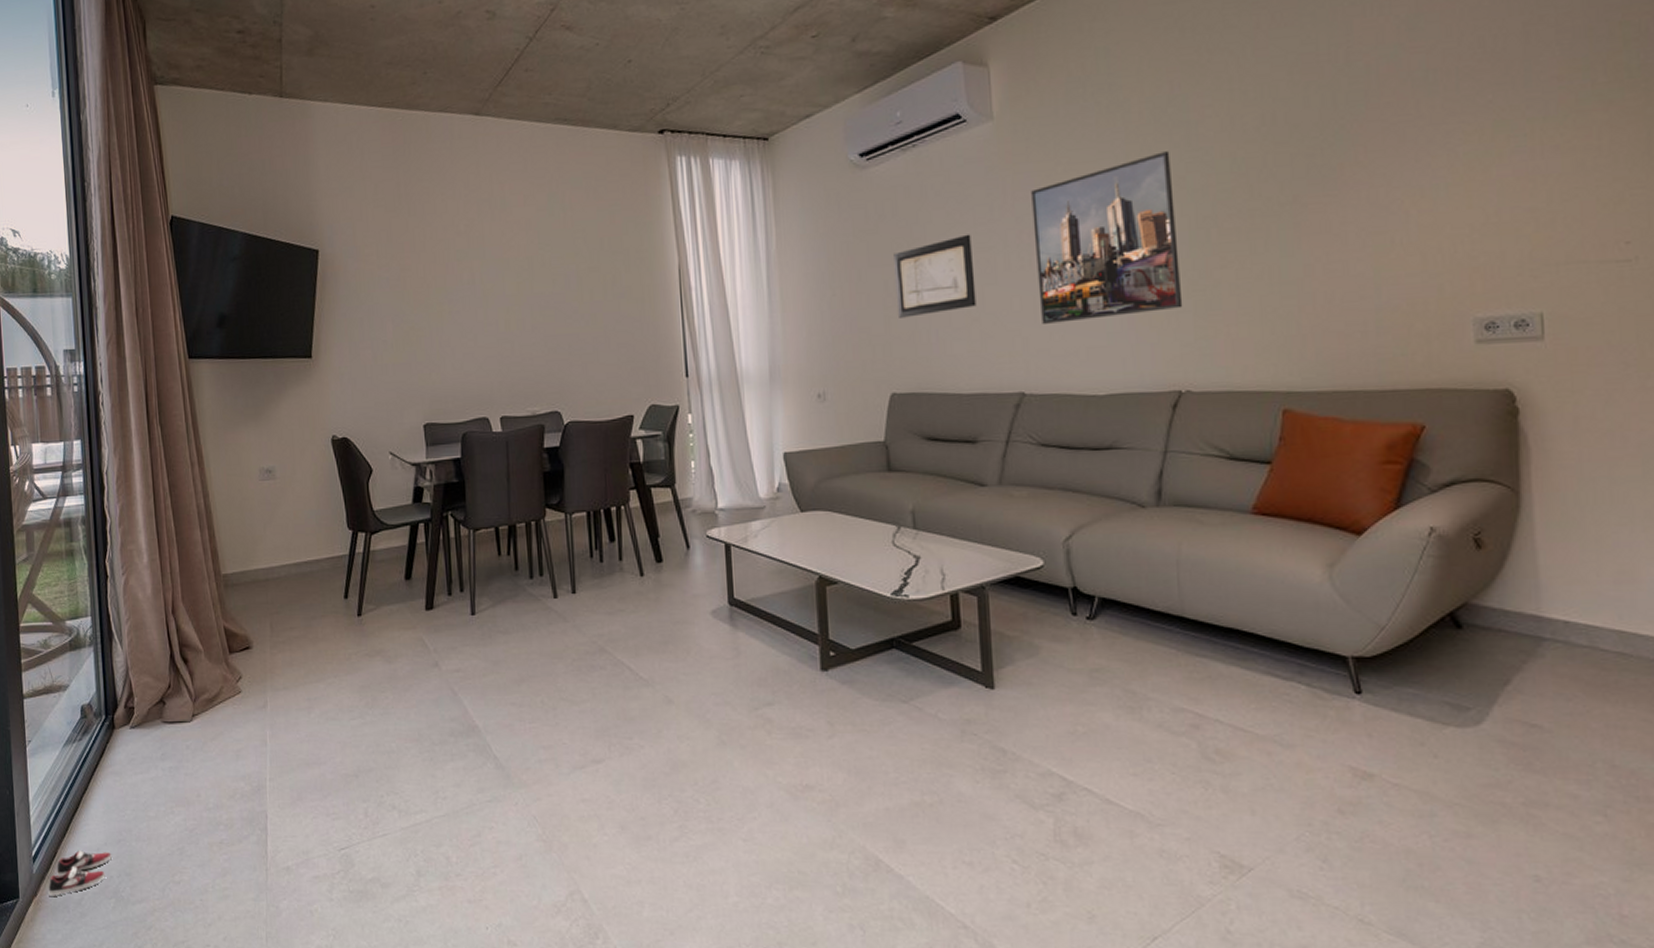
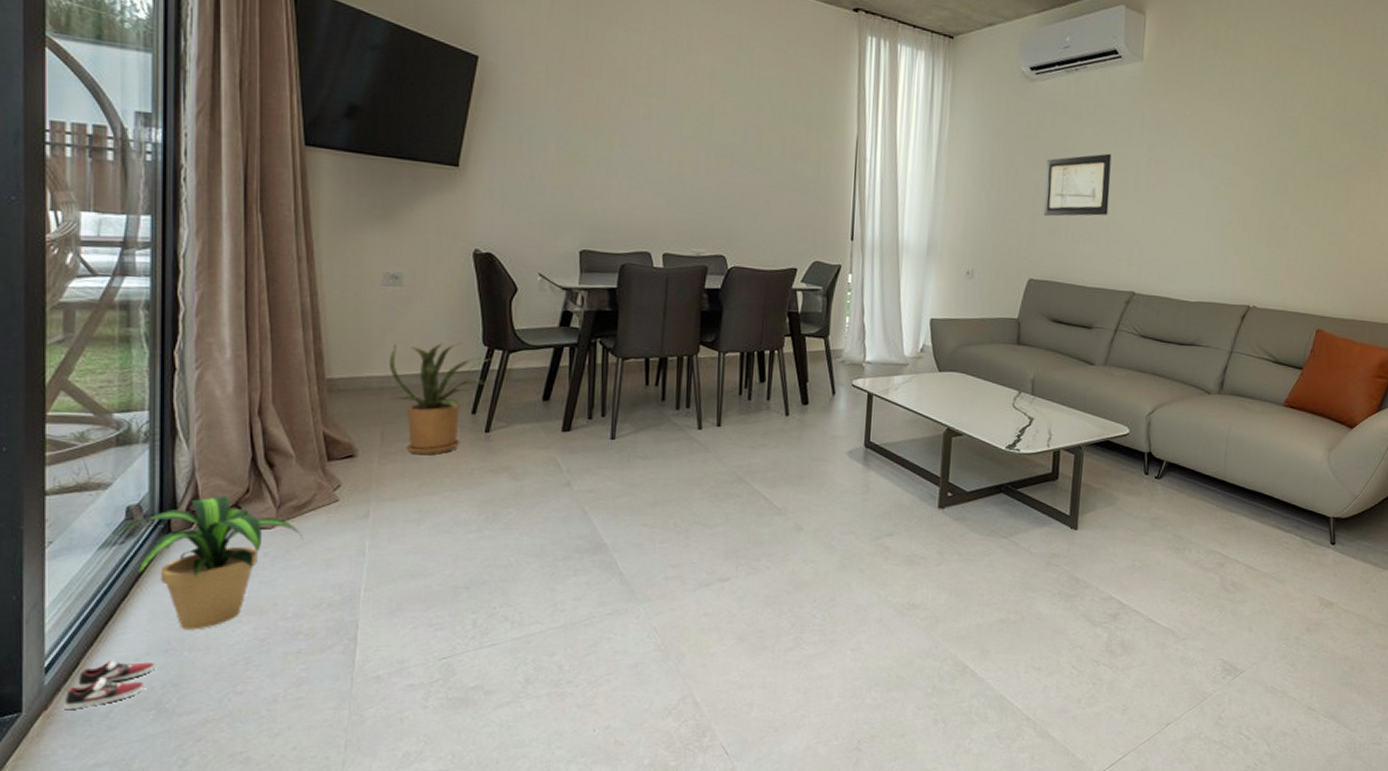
potted plant: none [70,692,216,821] -> present [108,495,303,630]
house plant: none [271,528,357,643] -> present [390,342,492,455]
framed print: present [1031,151,1183,324] -> none [1156,114,1270,241]

